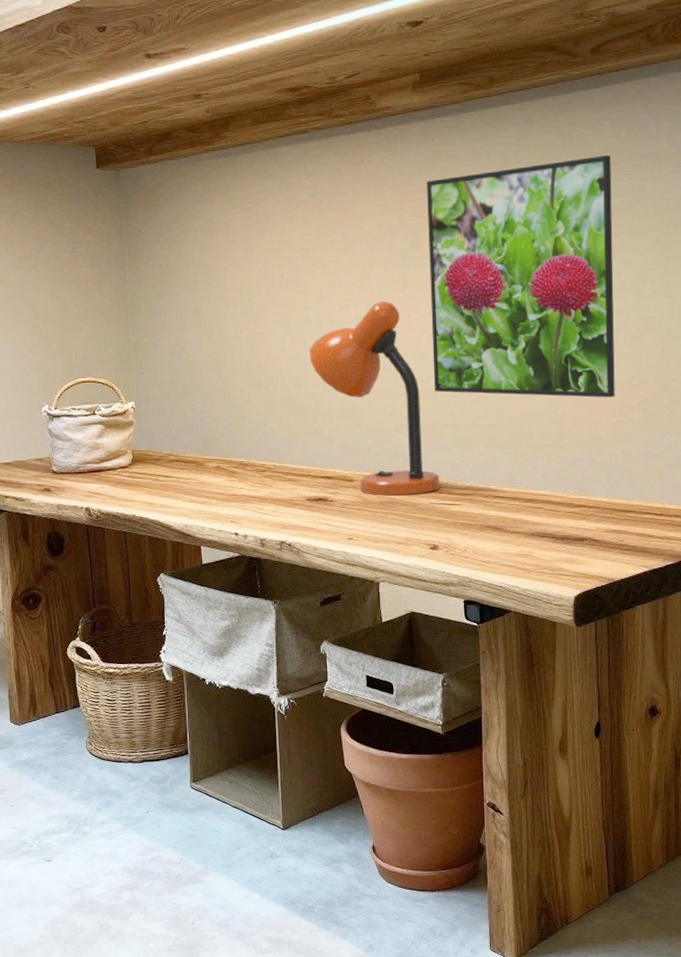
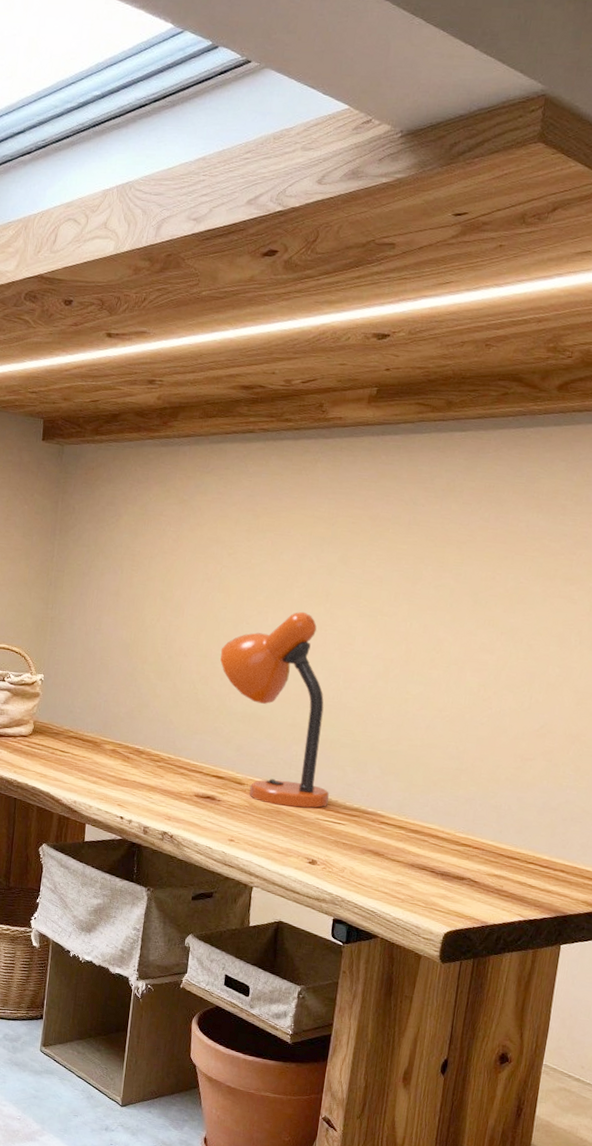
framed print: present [427,155,615,398] -> none [338,496,559,743]

